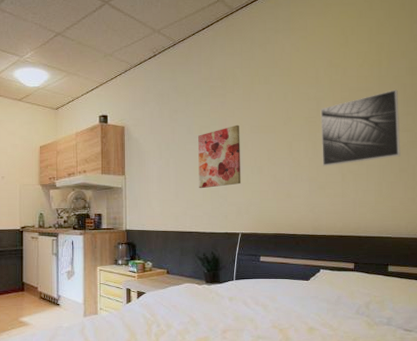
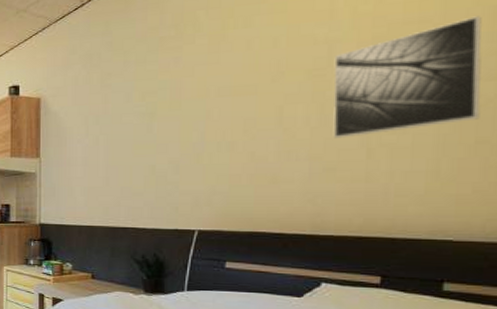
wall art: present [198,125,241,189] -> none [138,86,202,173]

